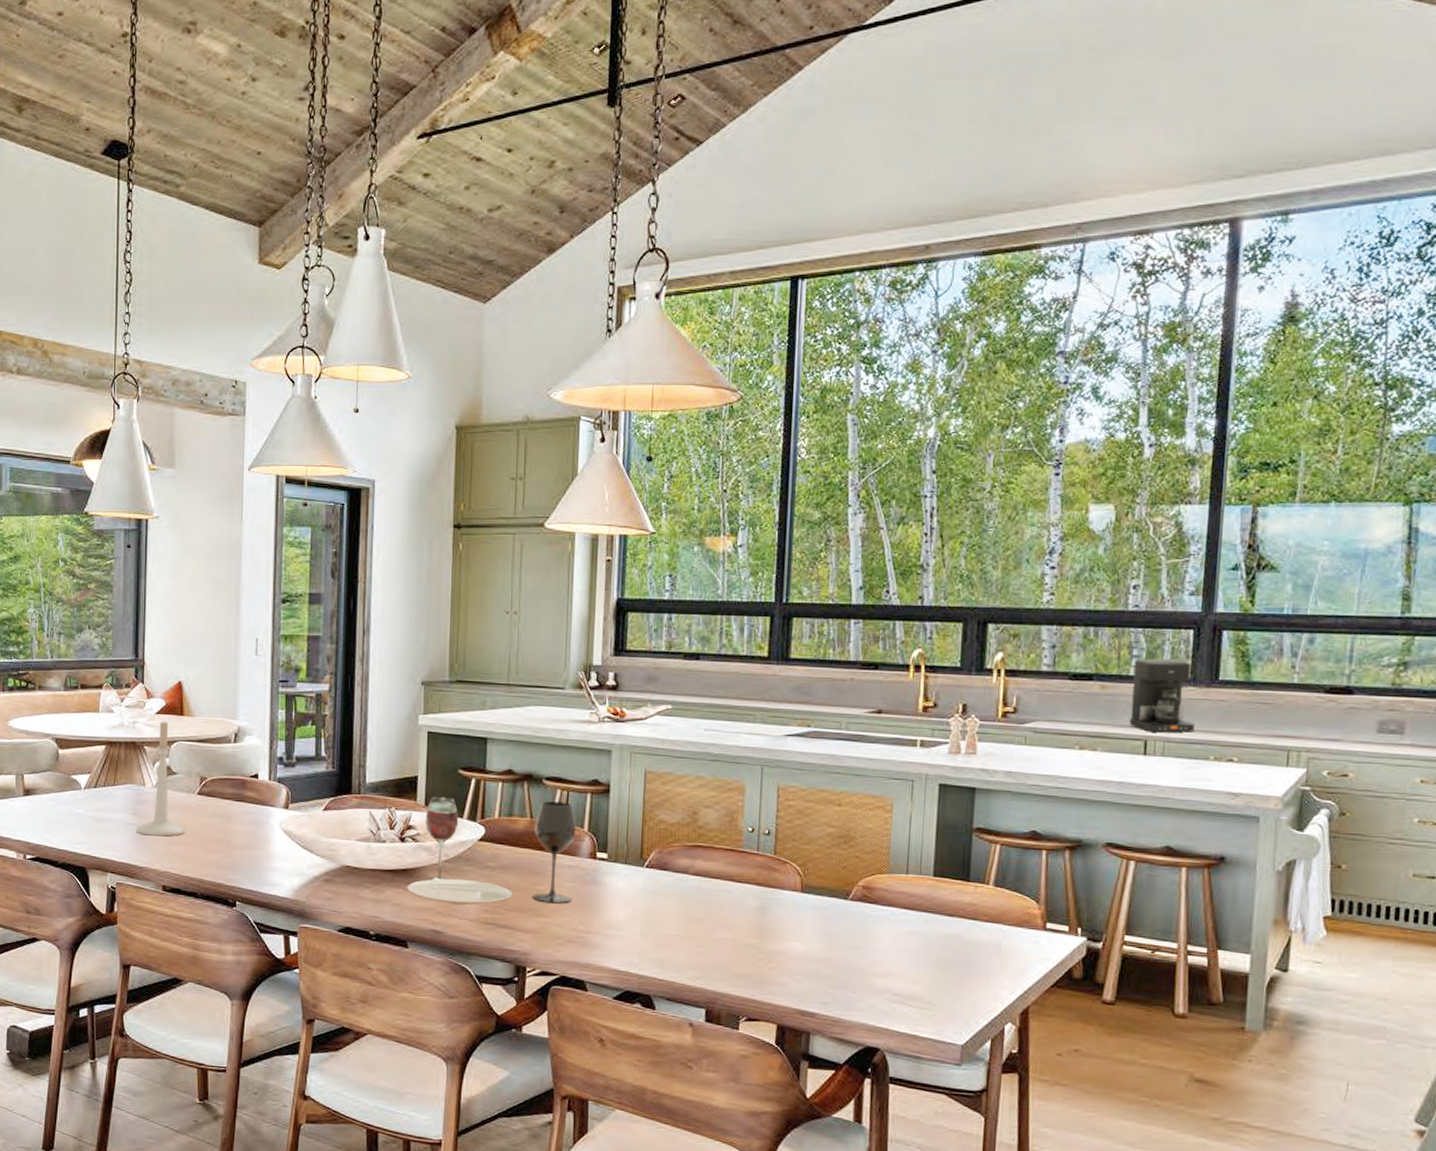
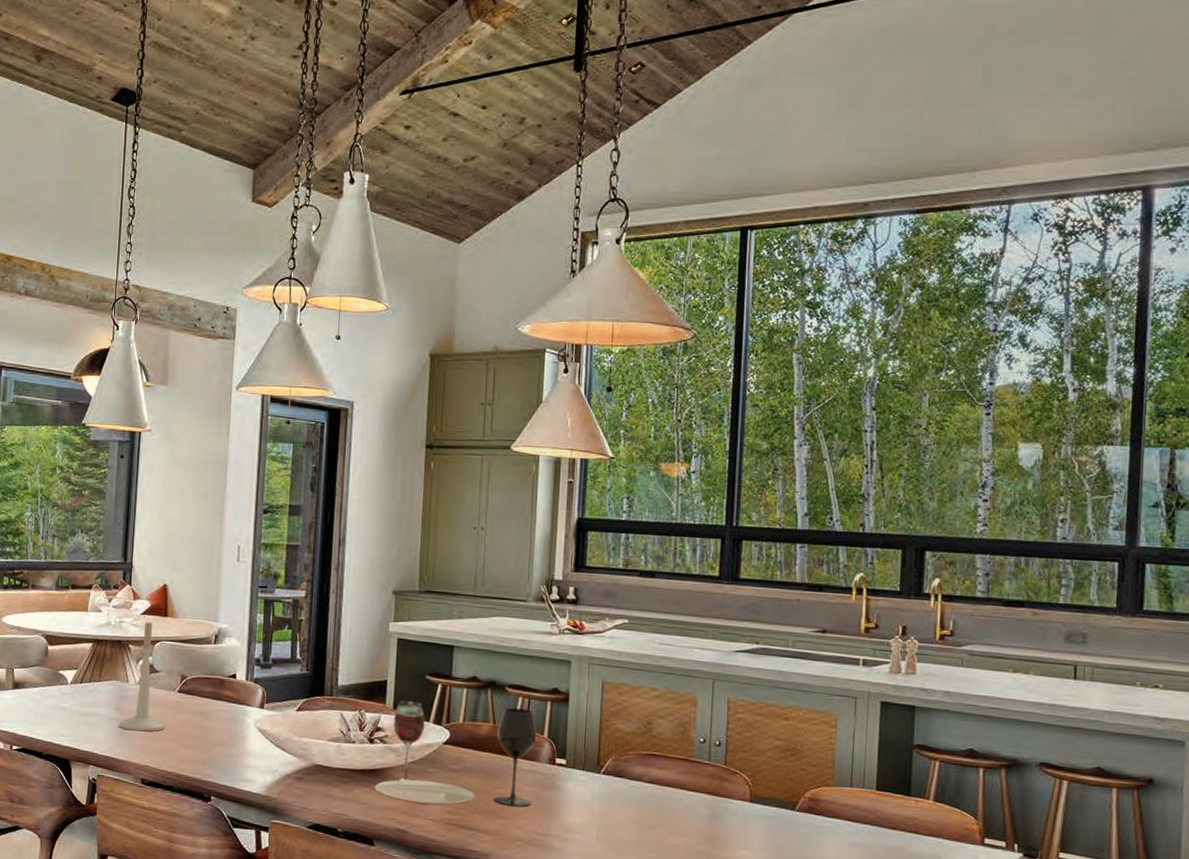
coffee maker: present [1130,658,1194,733] -> none [1060,588,1121,659]

